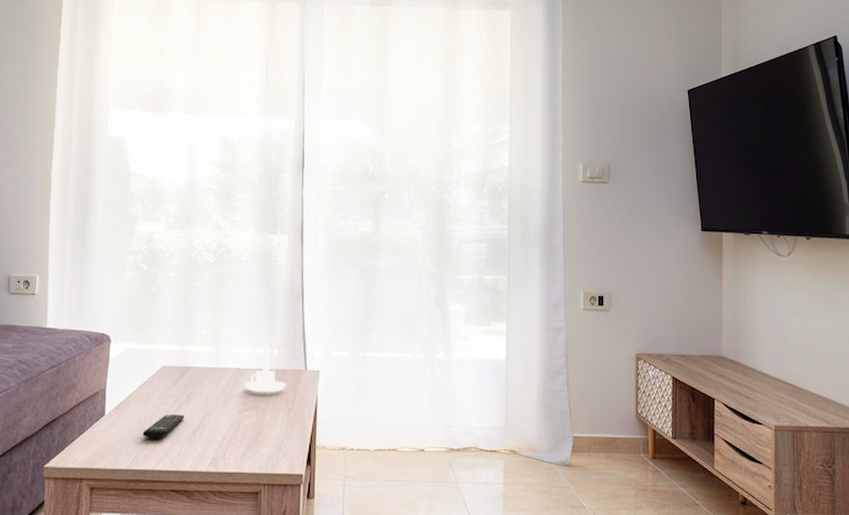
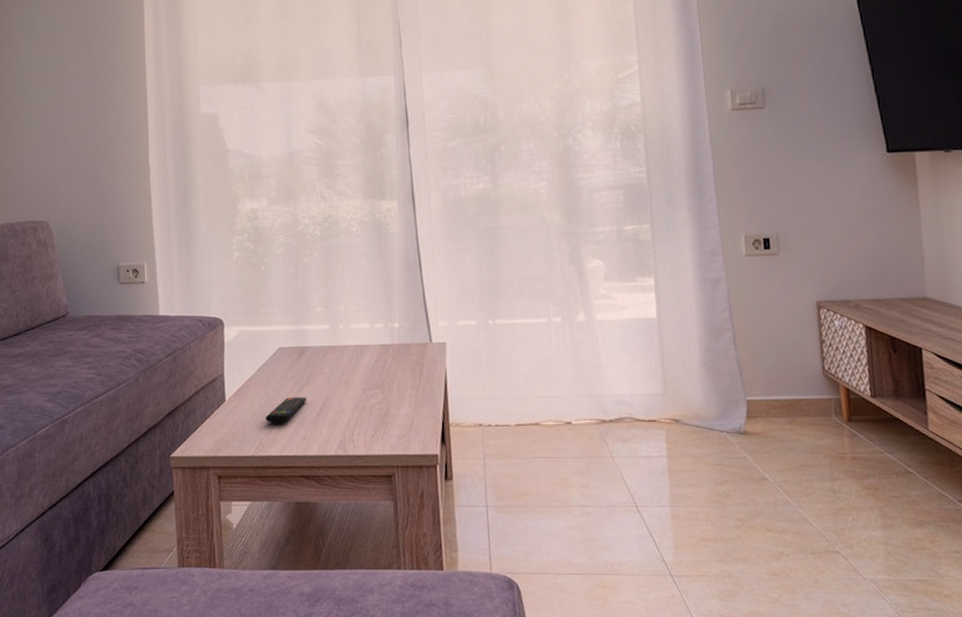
candle holder: present [244,336,286,392] -> none [366,309,411,369]

